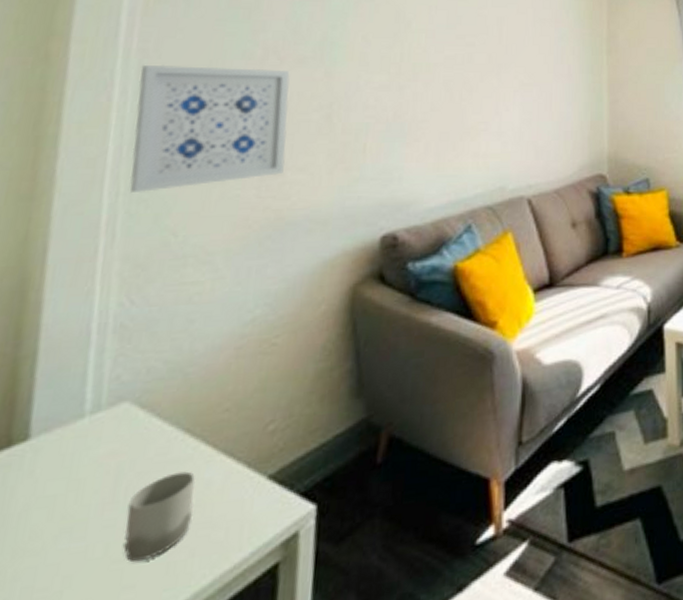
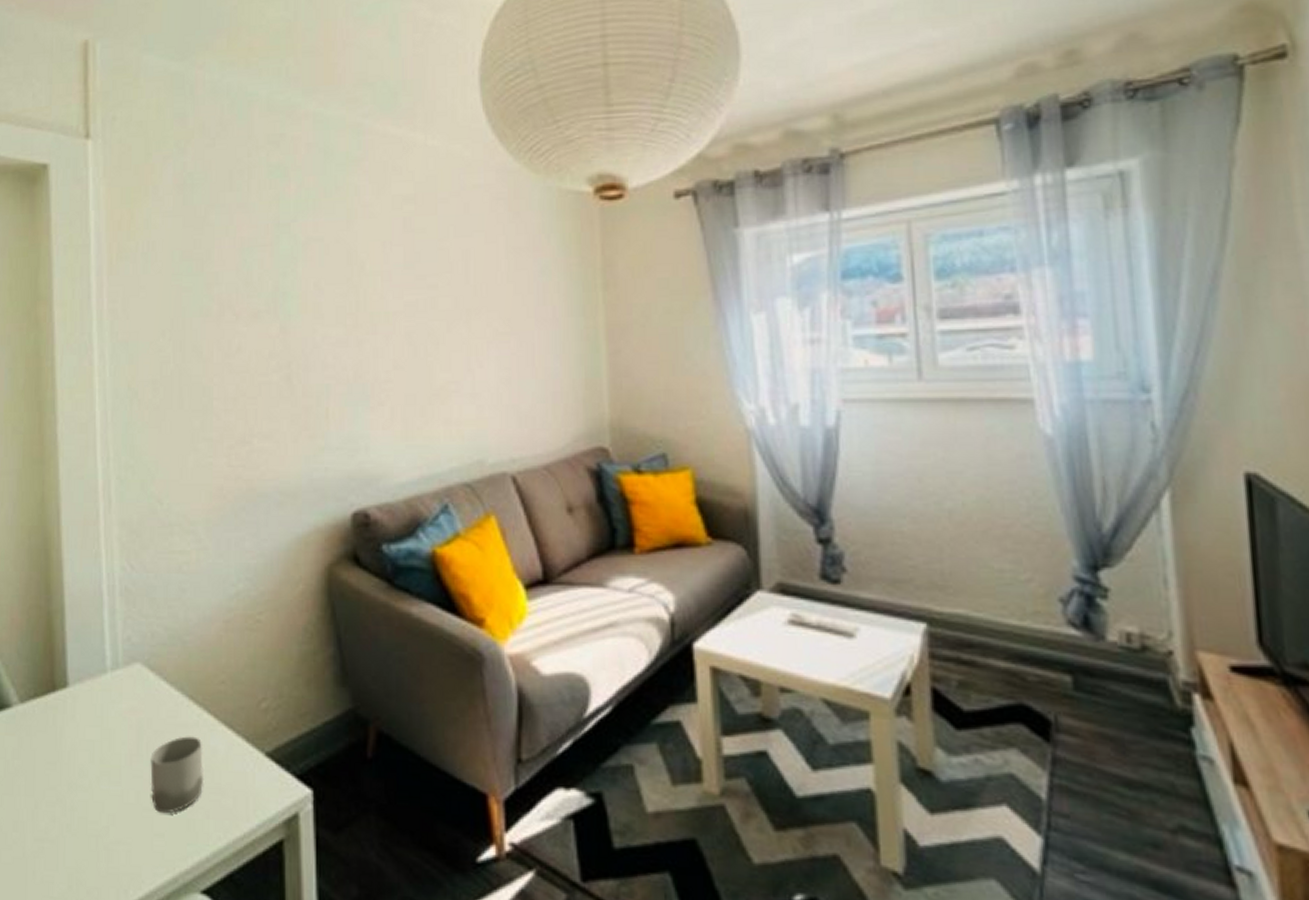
wall art: present [129,64,290,194] -> none [113,325,251,459]

